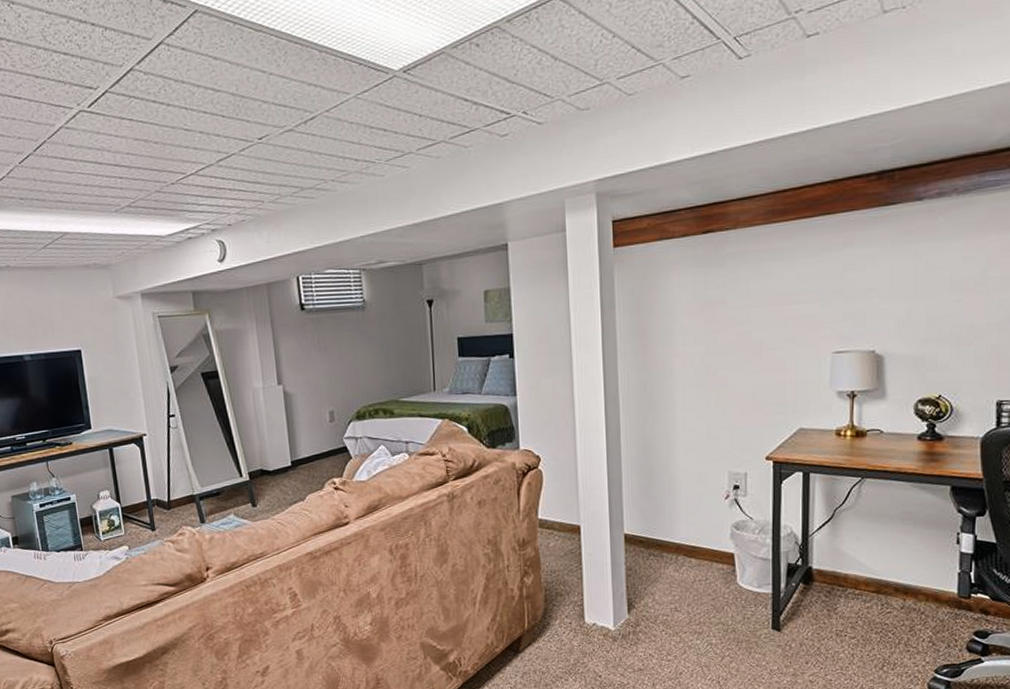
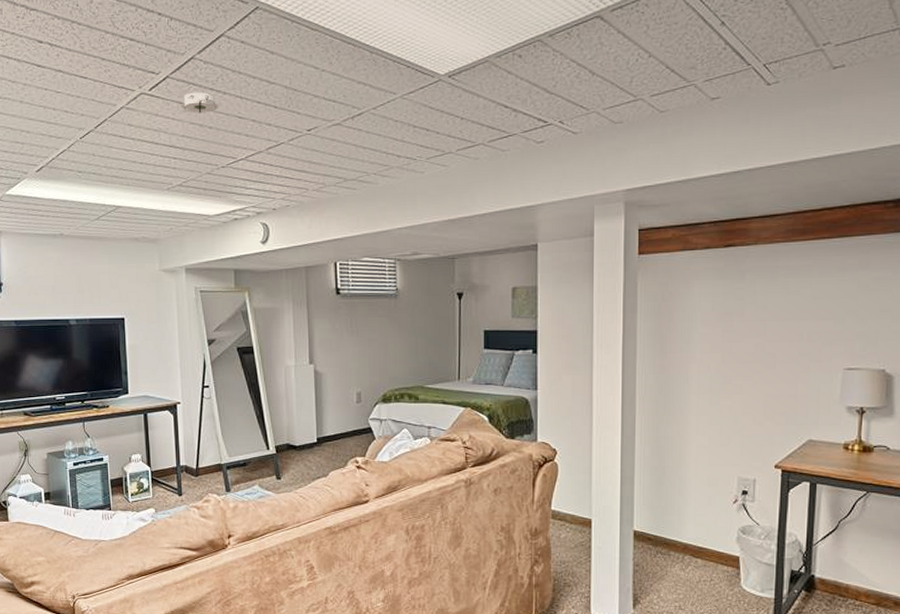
smoke detector: none [123,105,163,129] -> present [180,92,219,113]

